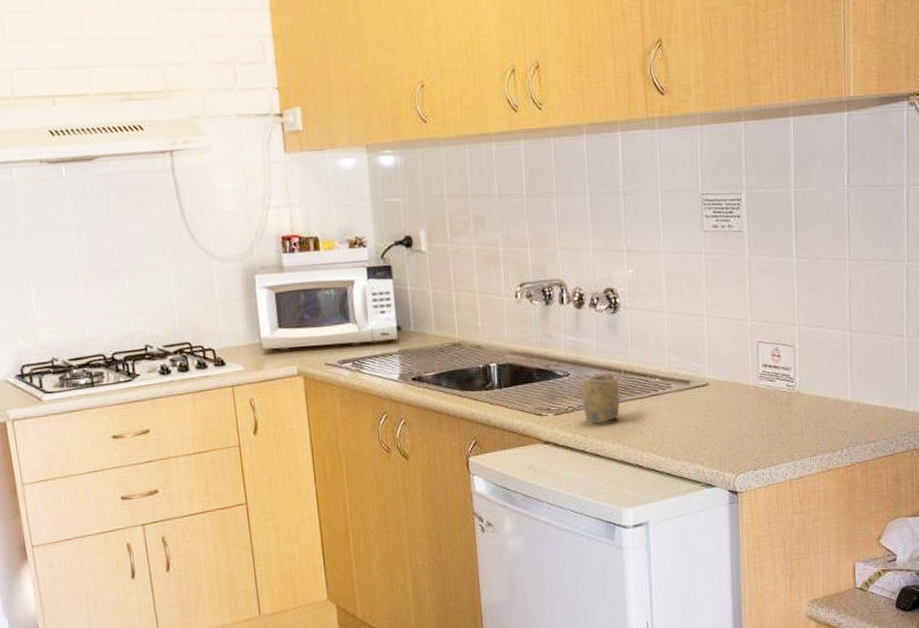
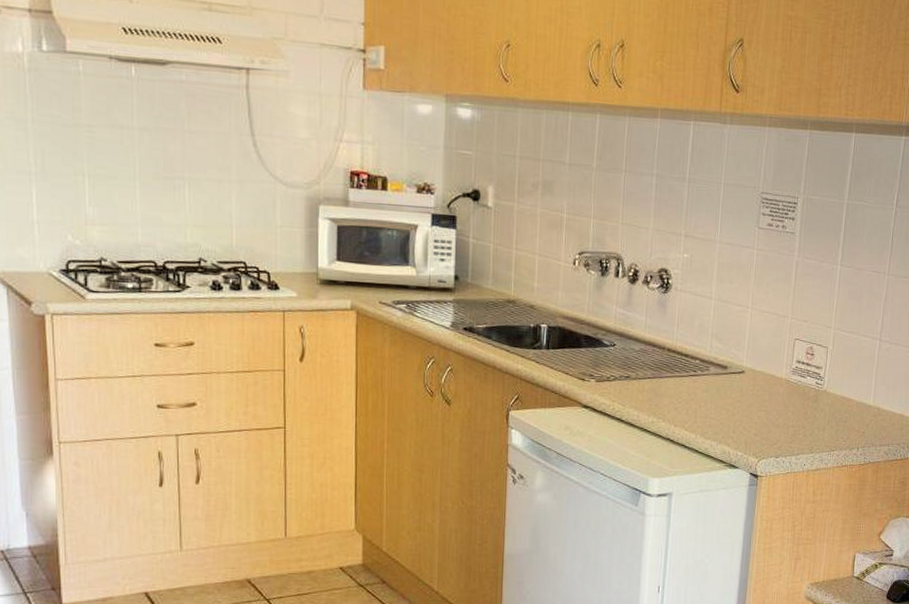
cup: present [581,373,620,424] -> none [624,349,661,395]

